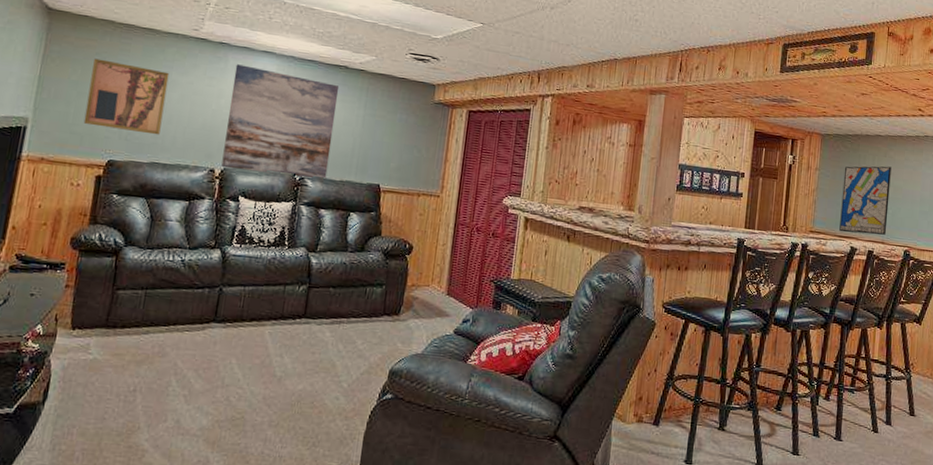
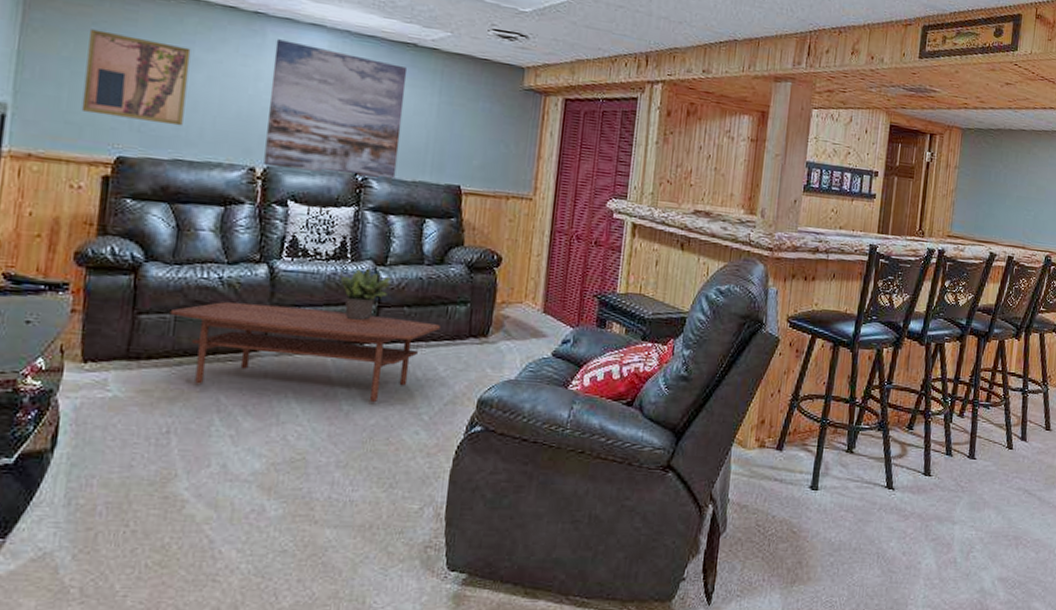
coffee table: none [141,280,360,371] -> present [169,301,440,403]
potted plant: none [278,253,321,299] -> present [340,266,392,320]
wall art: present [839,166,892,236] -> none [978,163,1035,240]

